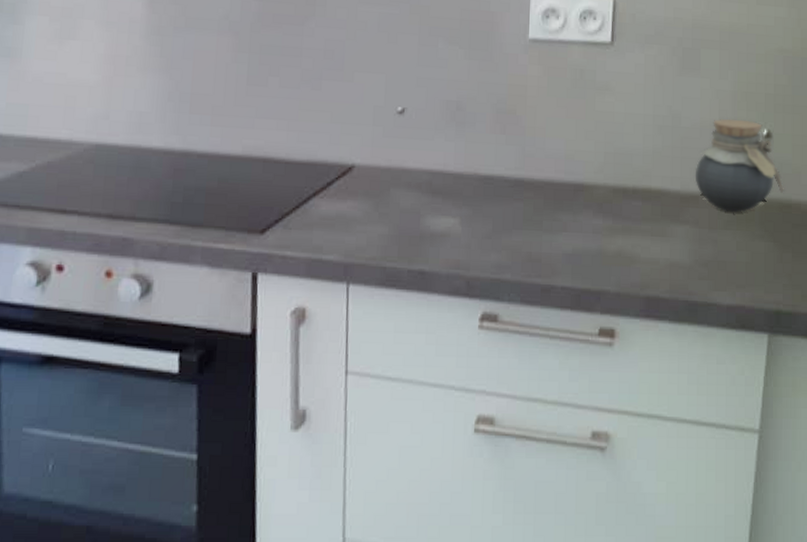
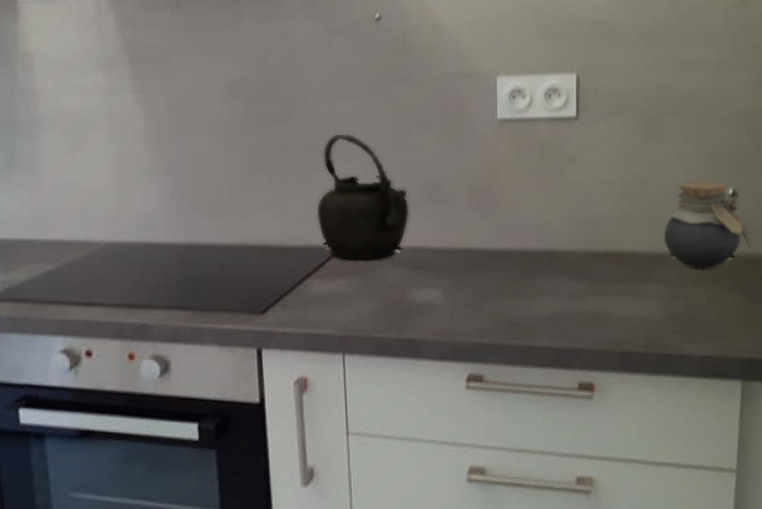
kettle: none [329,42,430,183] -> present [317,133,409,262]

